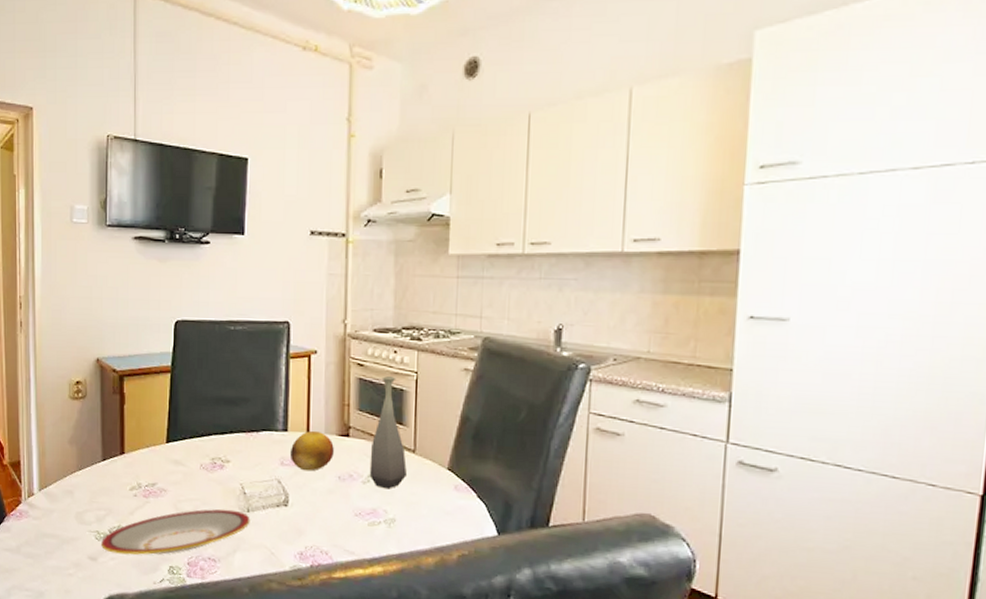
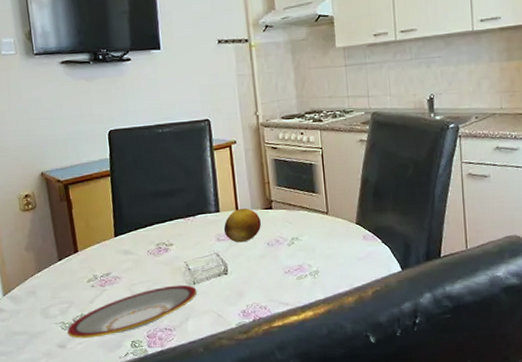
bottle: present [369,376,407,489] -> none [291,154,323,248]

